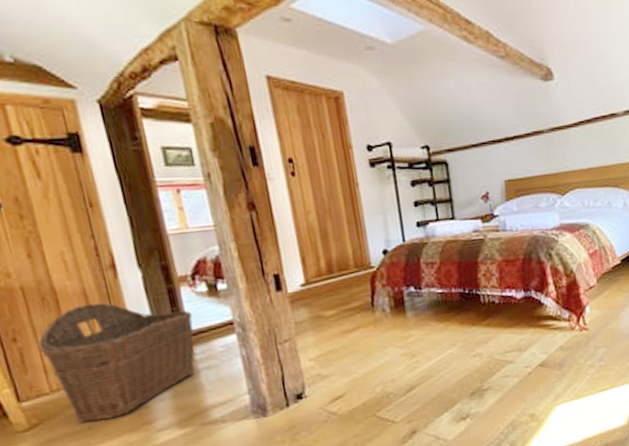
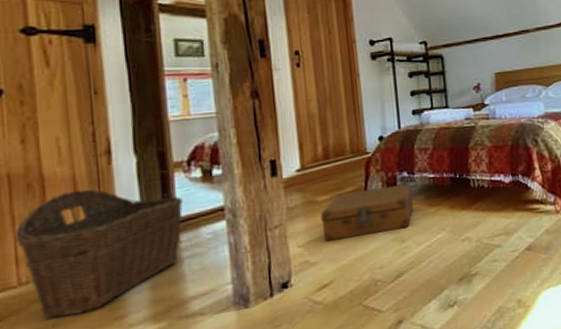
suitcase: none [329,298,422,356] -> present [321,183,414,242]

